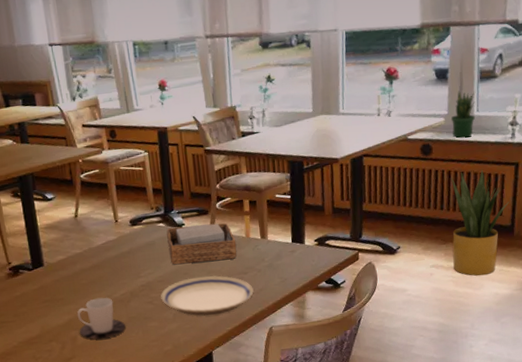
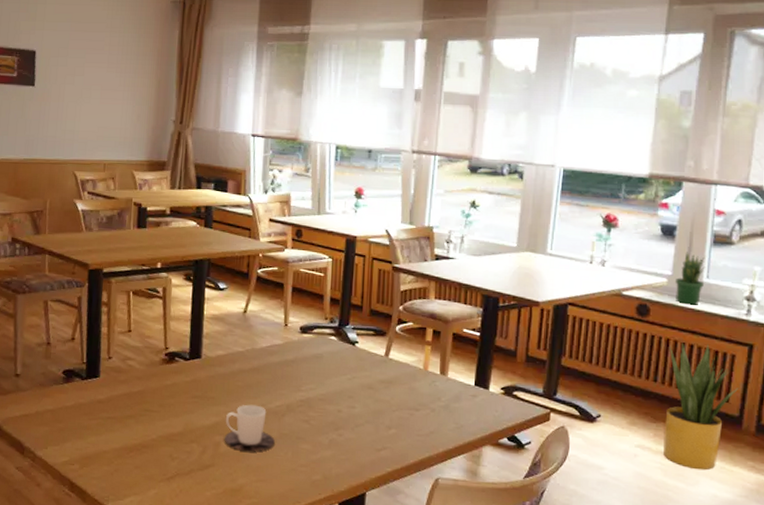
plate: present [161,275,254,316] -> none [319,402,423,451]
napkin holder: present [166,222,237,265] -> none [336,343,412,392]

